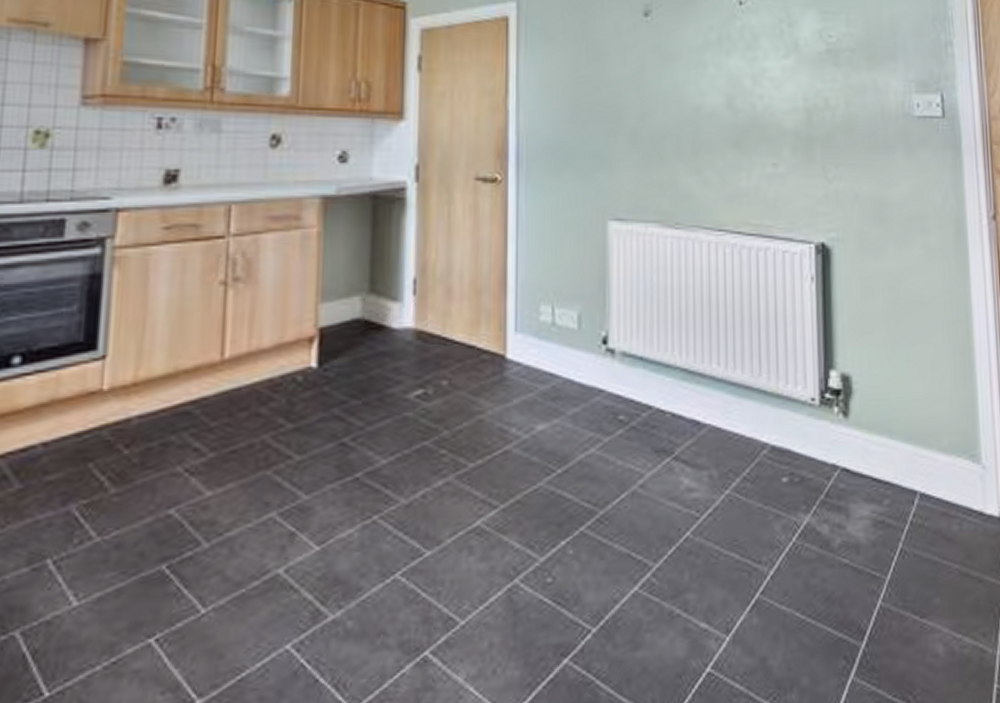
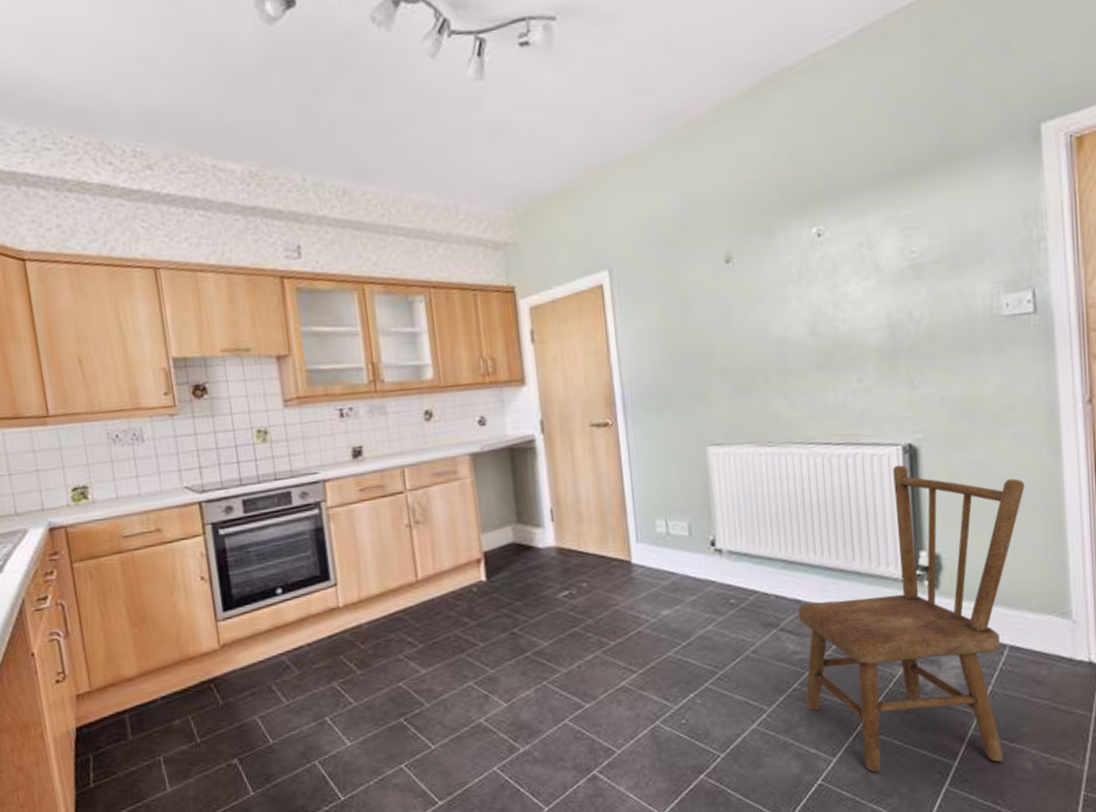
dining chair: none [695,266,935,657] -> present [797,465,1025,772]

